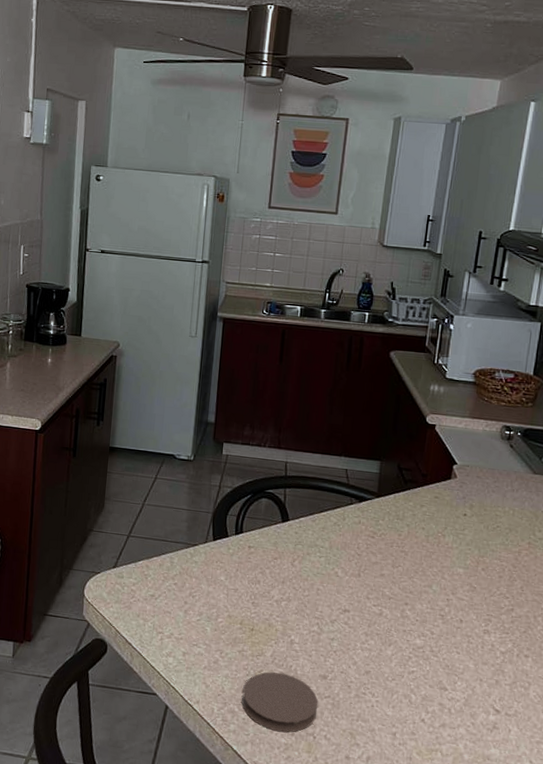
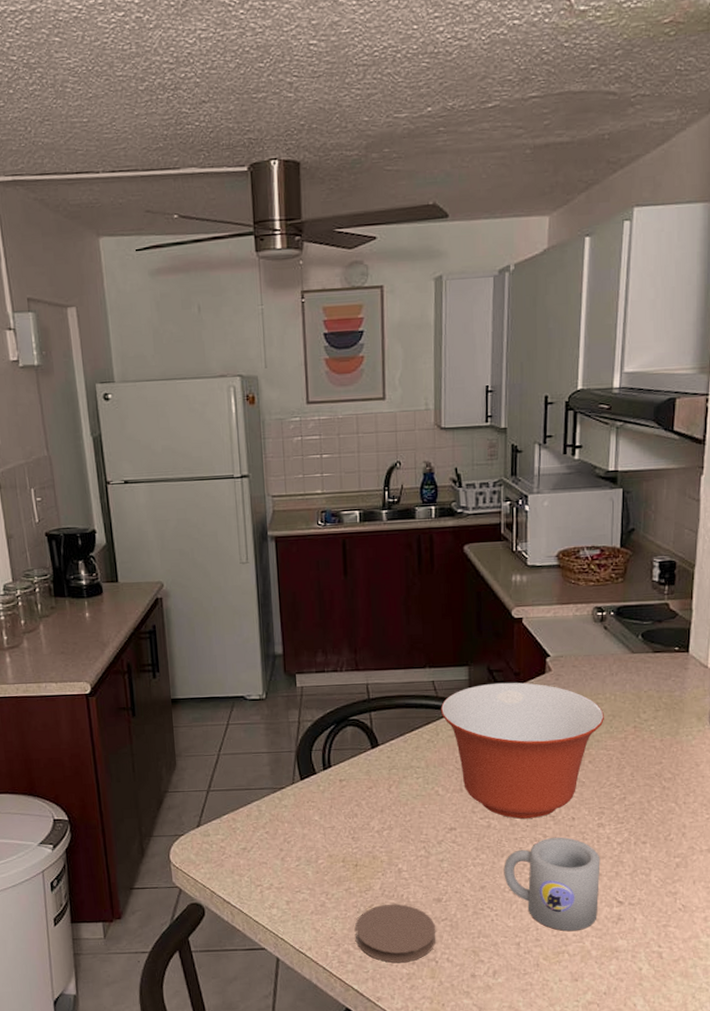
mixing bowl: none [349,480,502,614] -> present [440,682,604,819]
mug: none [389,635,483,732] -> present [504,837,601,932]

